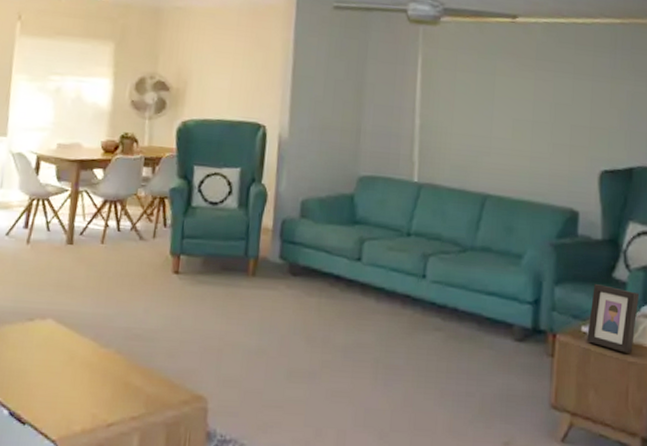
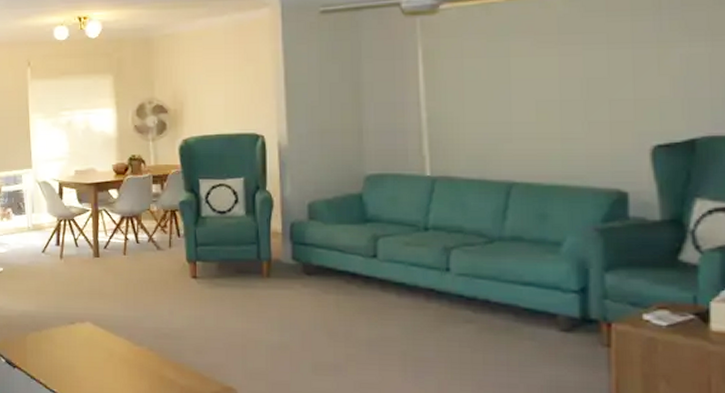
picture frame: present [587,284,639,353] -> none [651,269,716,342]

